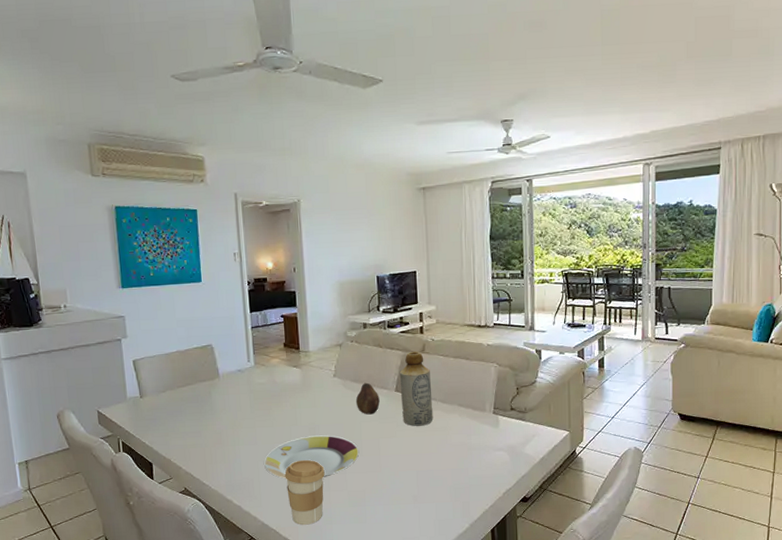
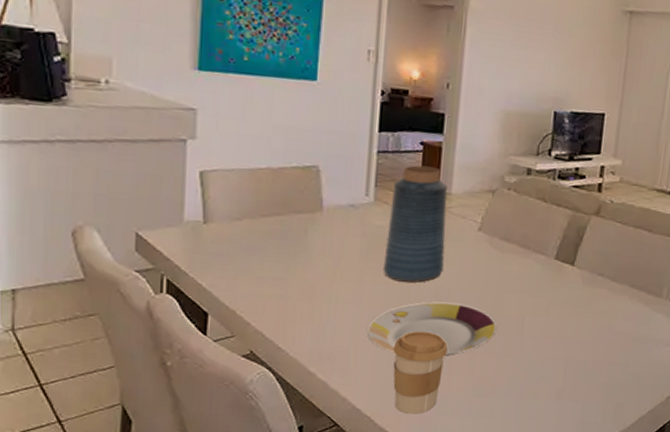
vase: none [266,333,312,424] -> present [383,165,449,283]
fruit: present [355,382,380,415] -> none [502,243,534,284]
bottle: present [399,351,433,426] -> none [558,212,602,306]

